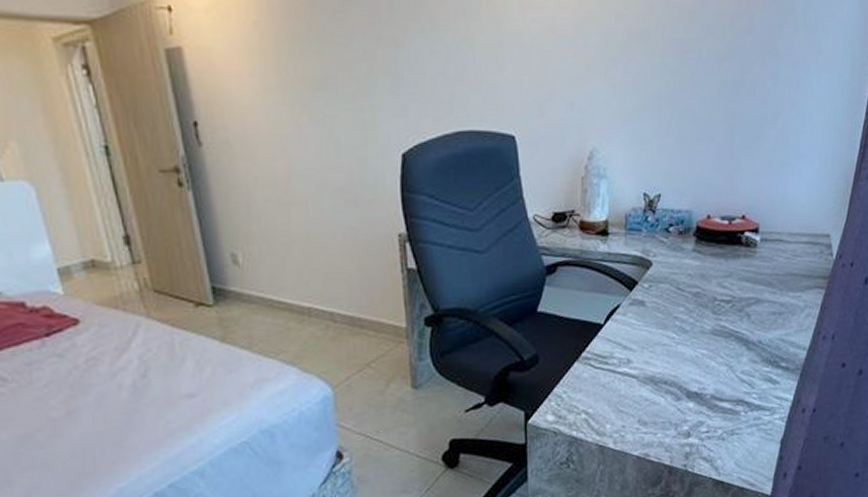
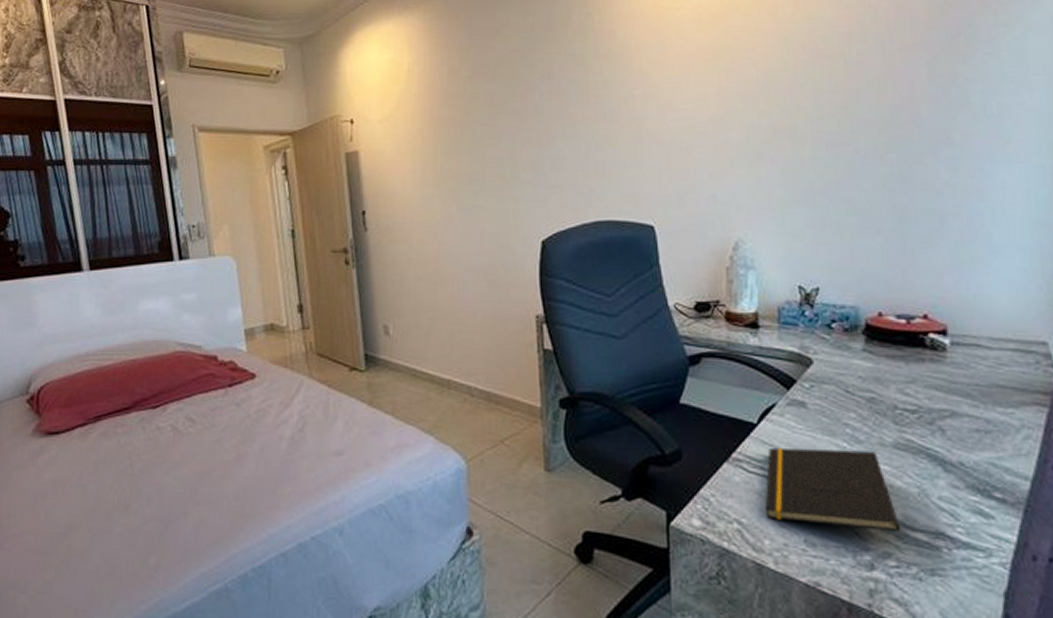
notepad: none [608,338,712,407] -> present [764,447,901,532]

